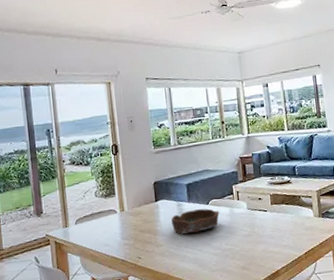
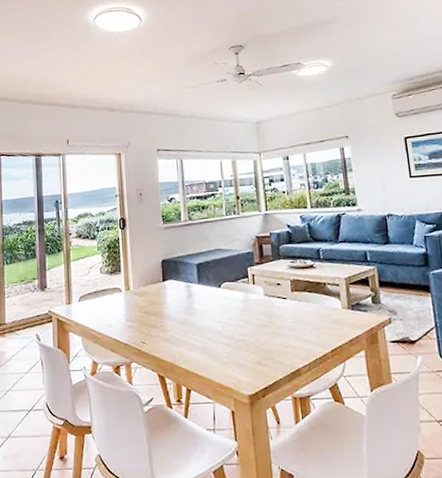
bowl: present [171,208,219,234] -> none [179,292,232,320]

